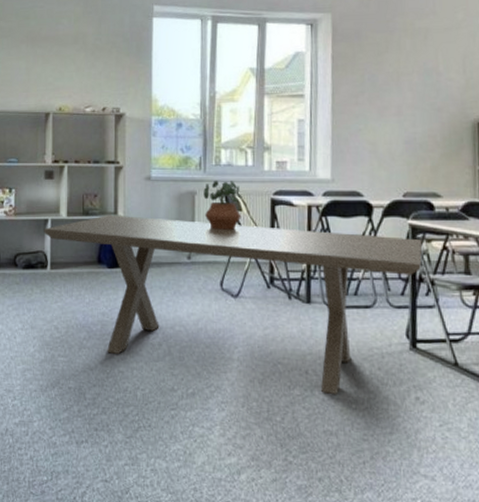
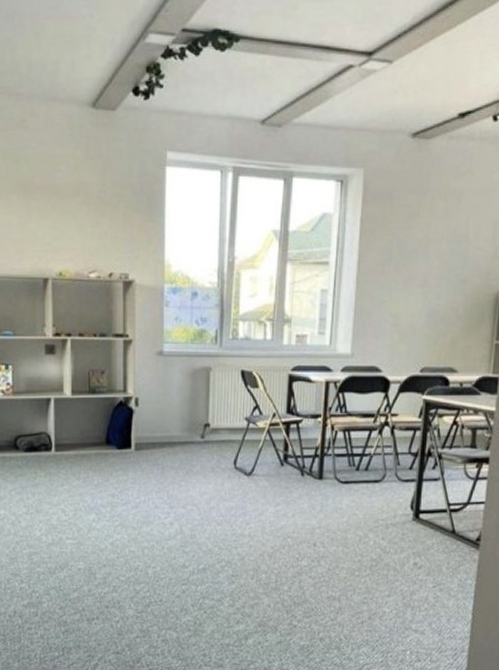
dining table: present [44,214,423,395] -> none [46,392,435,565]
potted plant: present [203,181,242,230] -> none [219,356,260,407]

